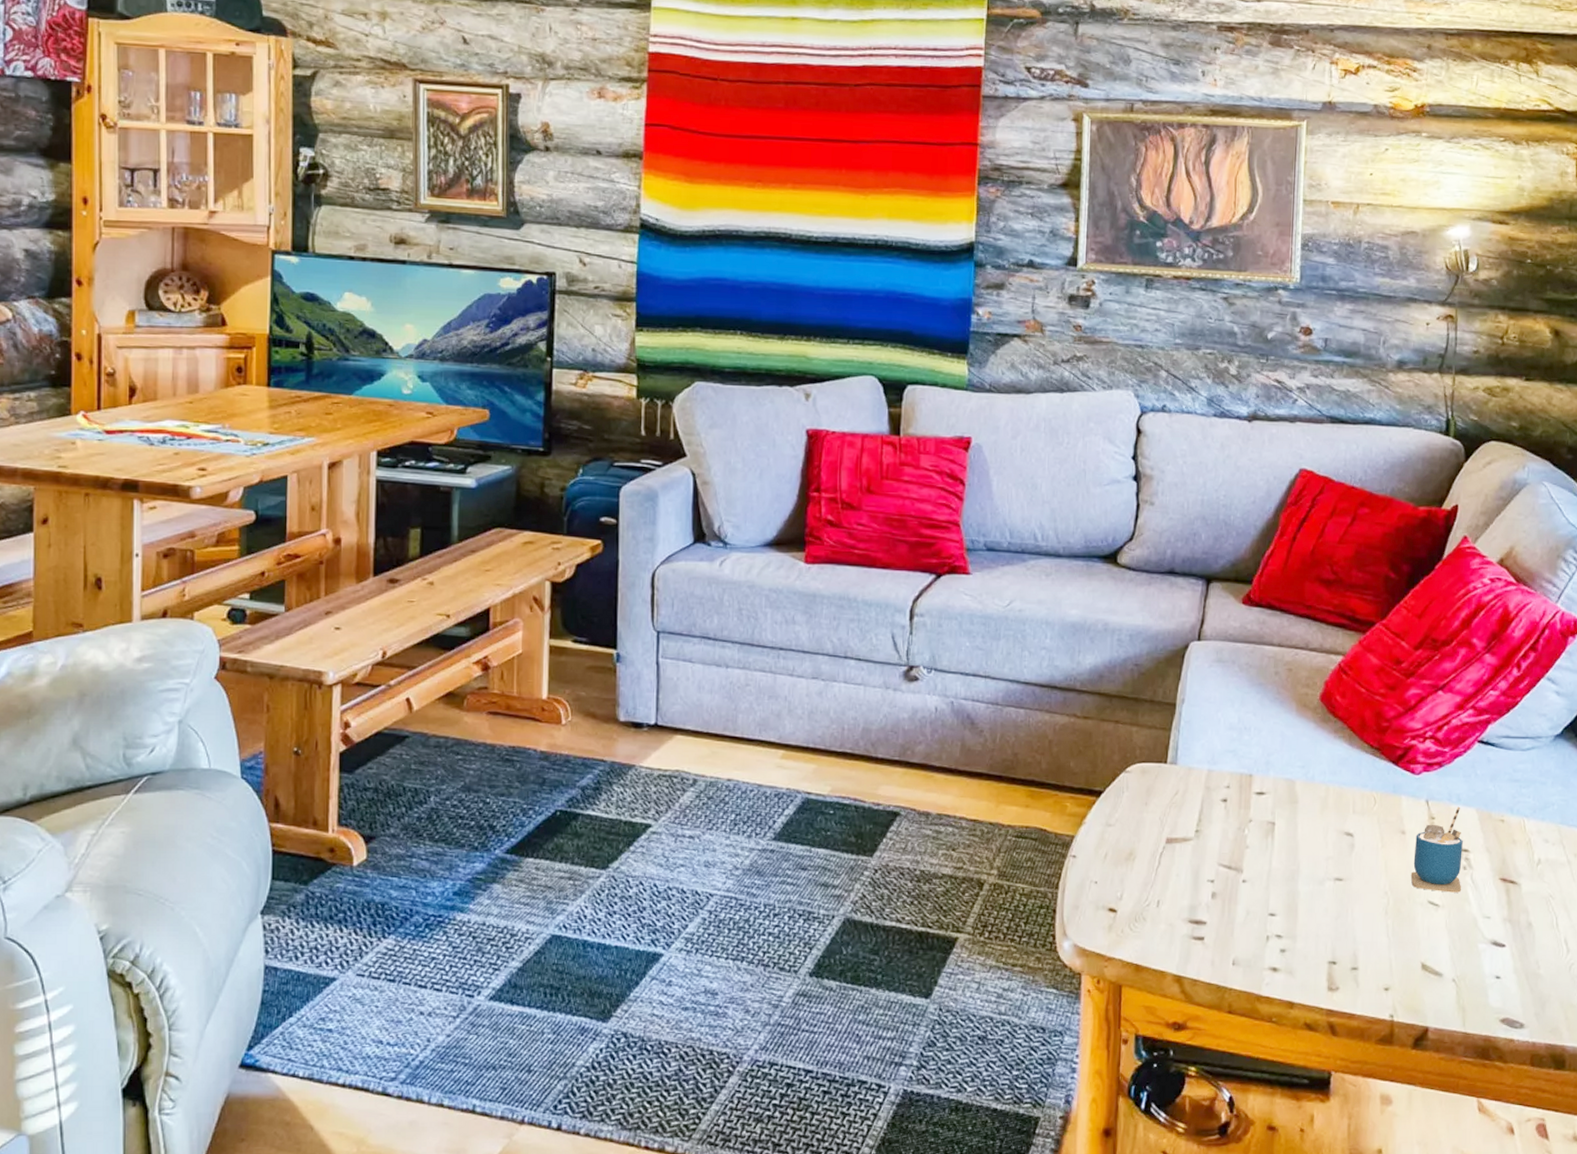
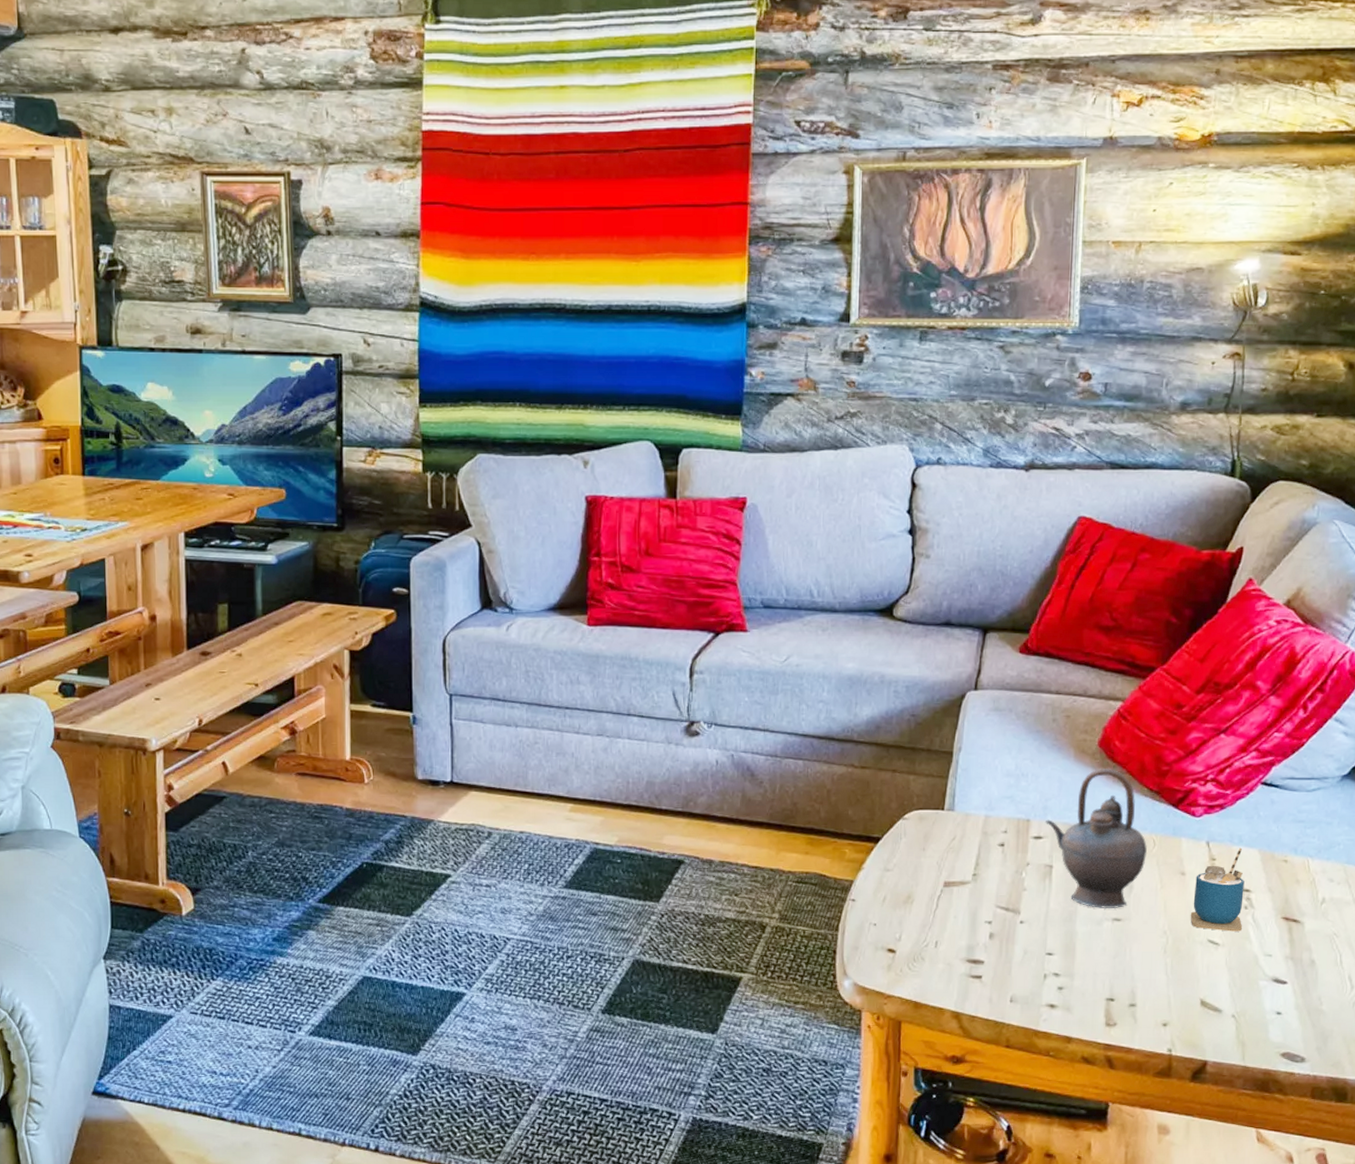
teapot: none [1268,724,1369,869] -> present [1046,769,1148,909]

